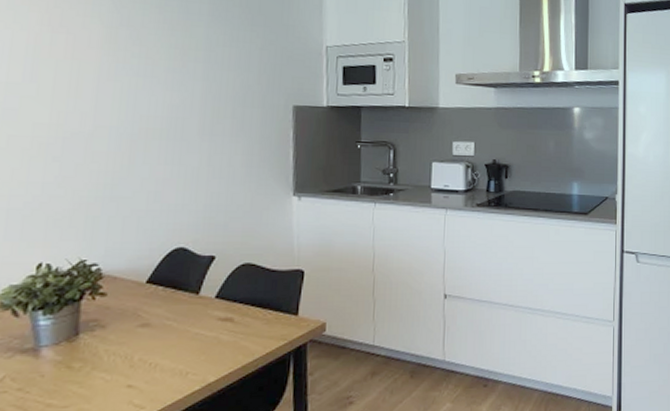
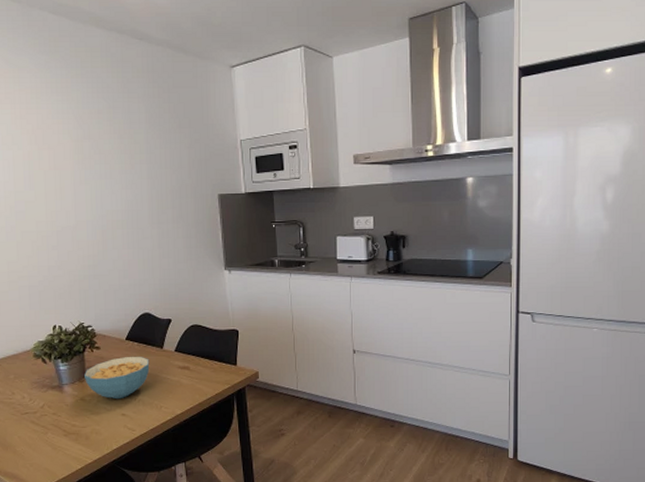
cereal bowl: none [76,305,178,364] -> present [84,356,150,399]

